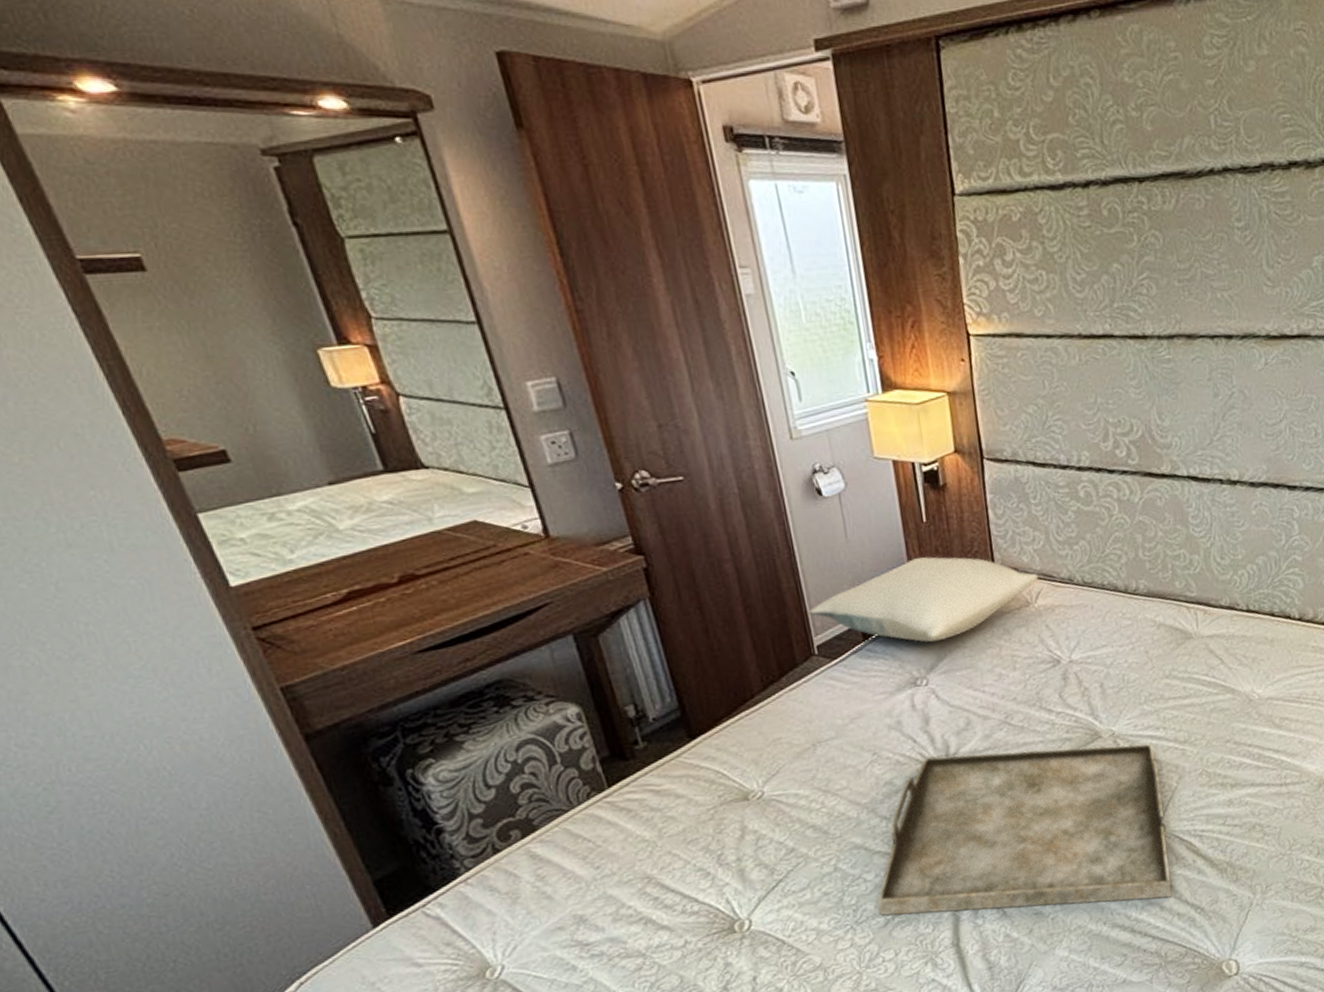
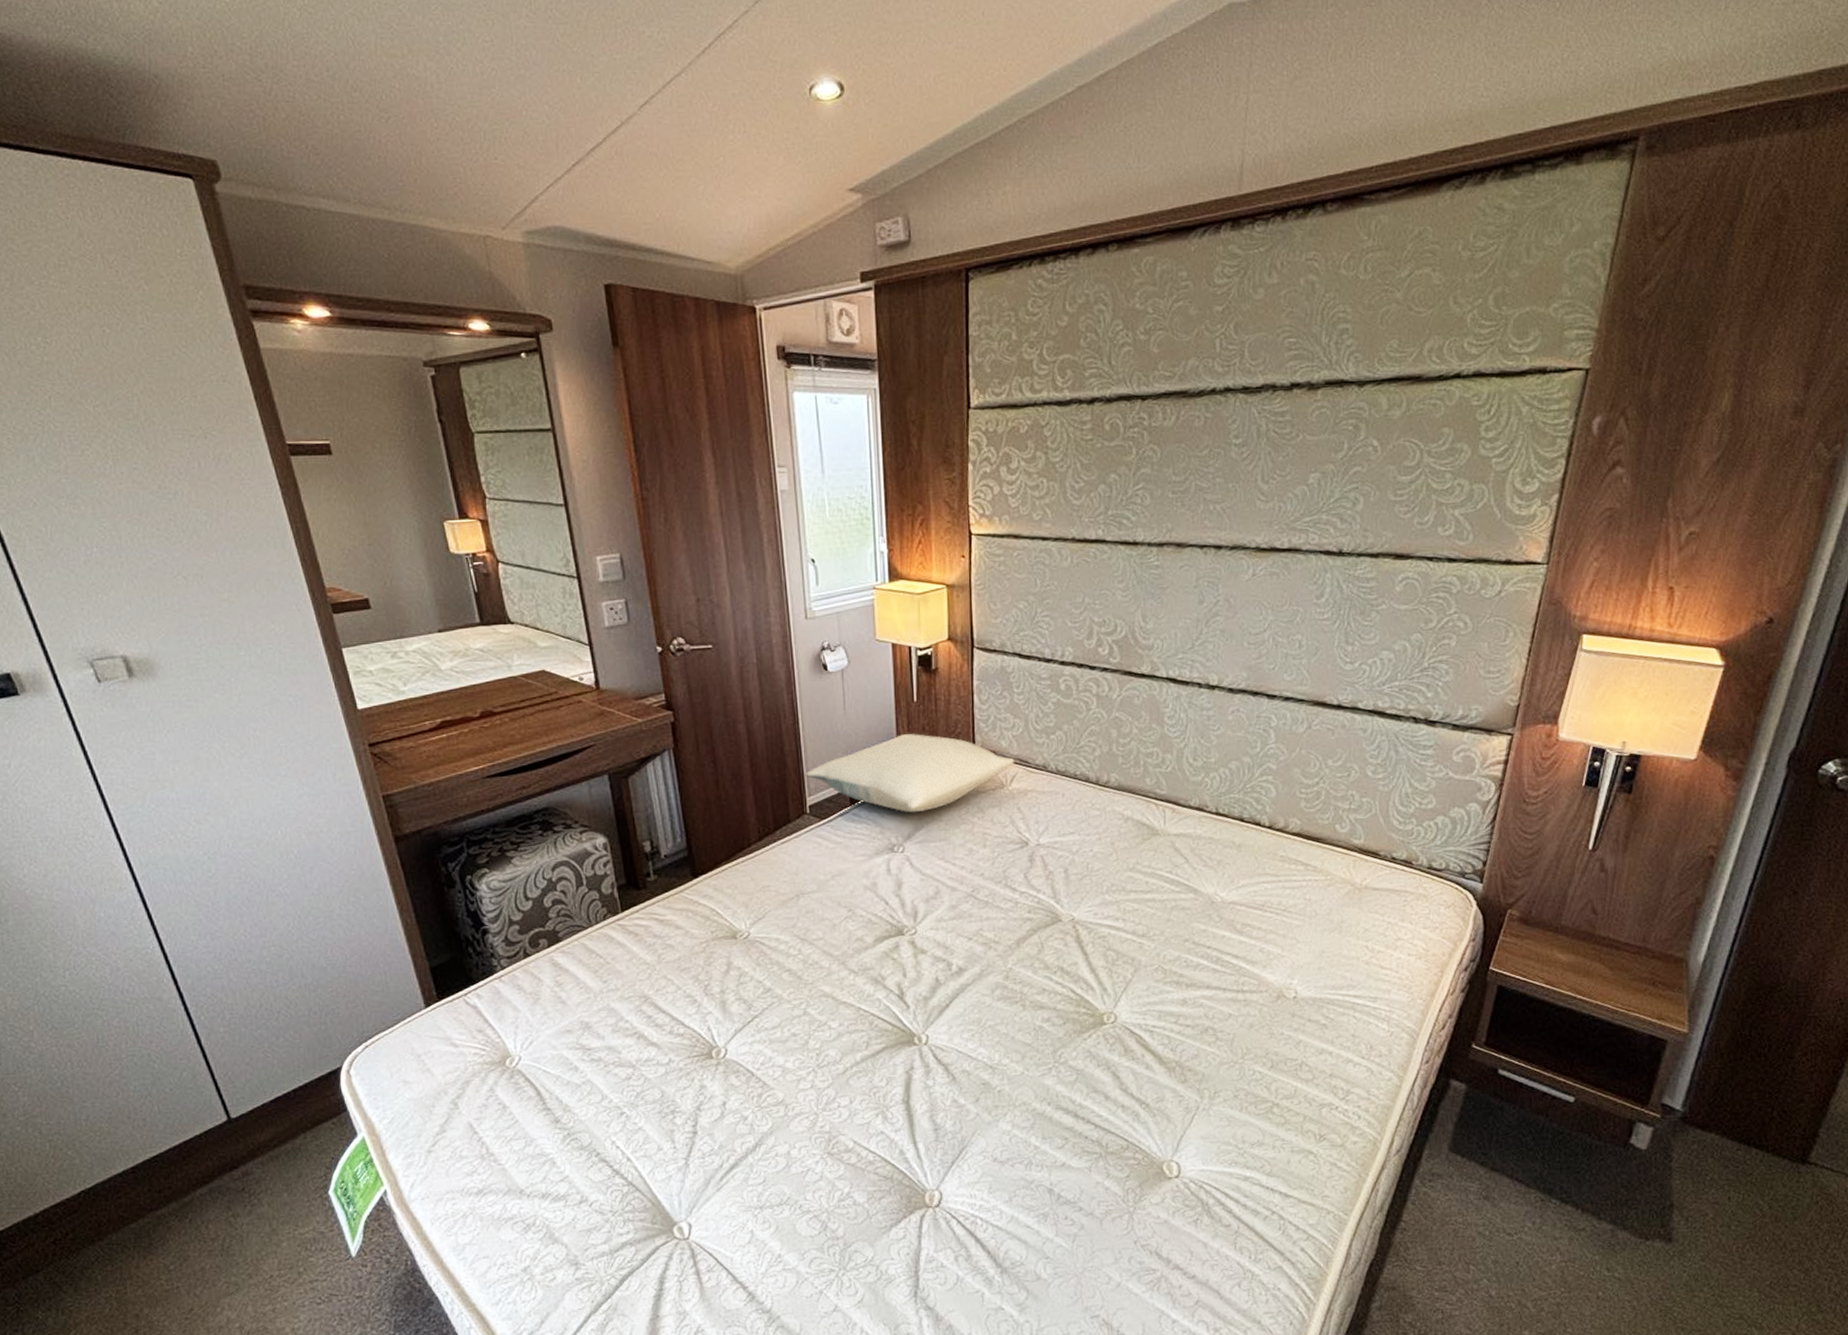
serving tray: present [877,743,1172,916] -> none [839,920,1118,1088]

